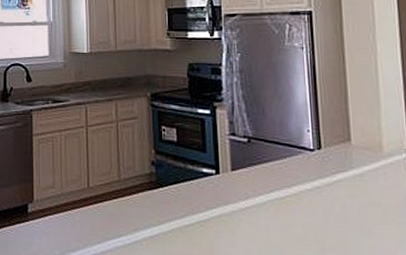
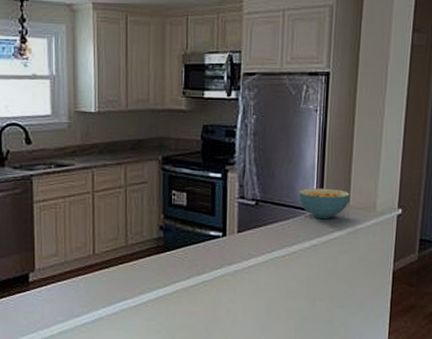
cereal bowl: none [292,125,352,158] -> present [298,188,351,218]

